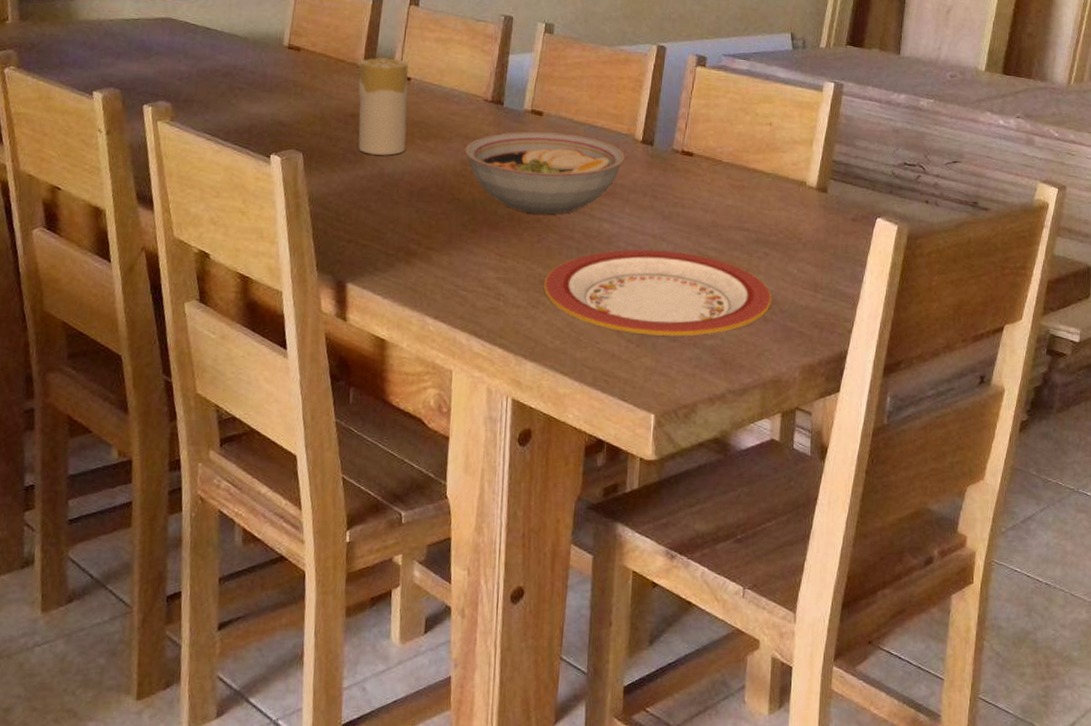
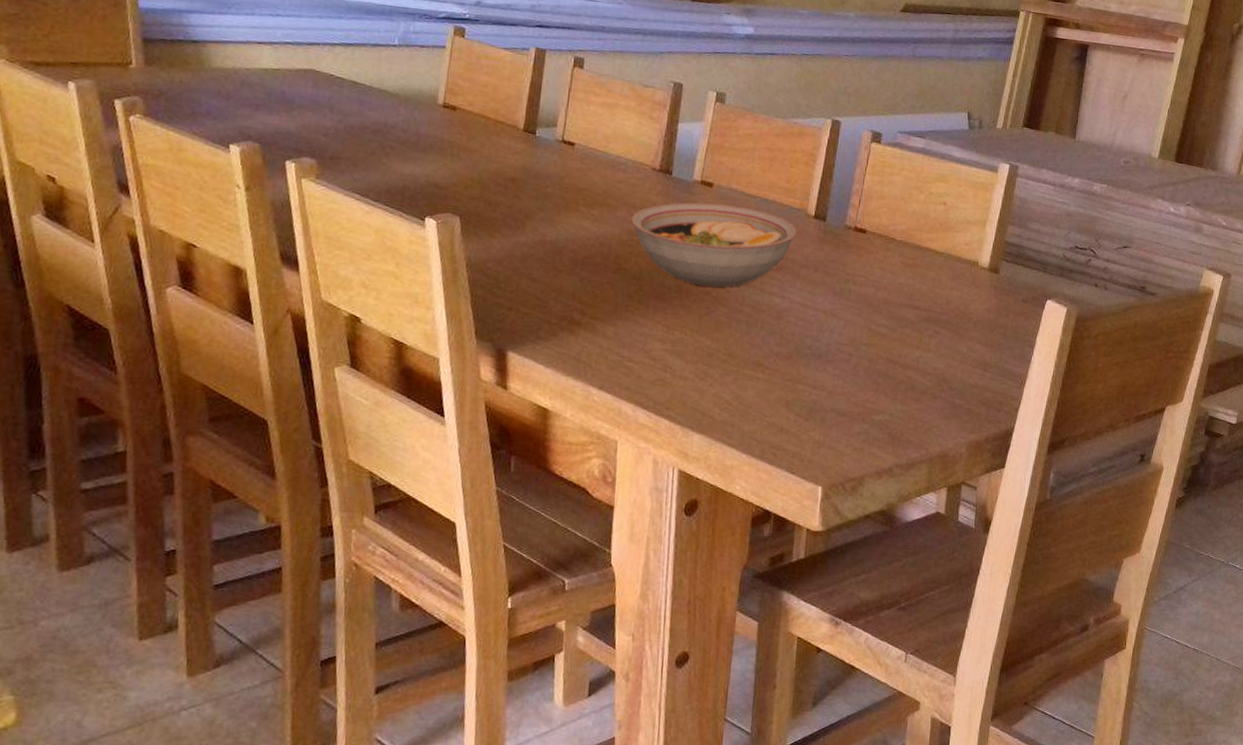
candle: present [358,57,409,156] -> none [519,120,572,222]
plate: present [543,249,773,336] -> none [711,324,942,411]

